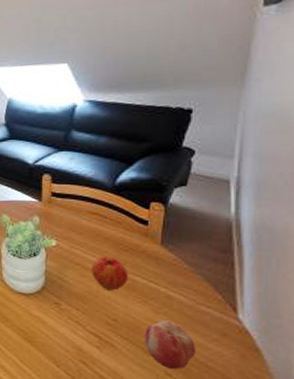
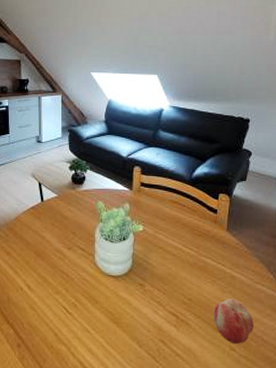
fruit: present [91,256,129,291] -> none [171,240,202,272]

